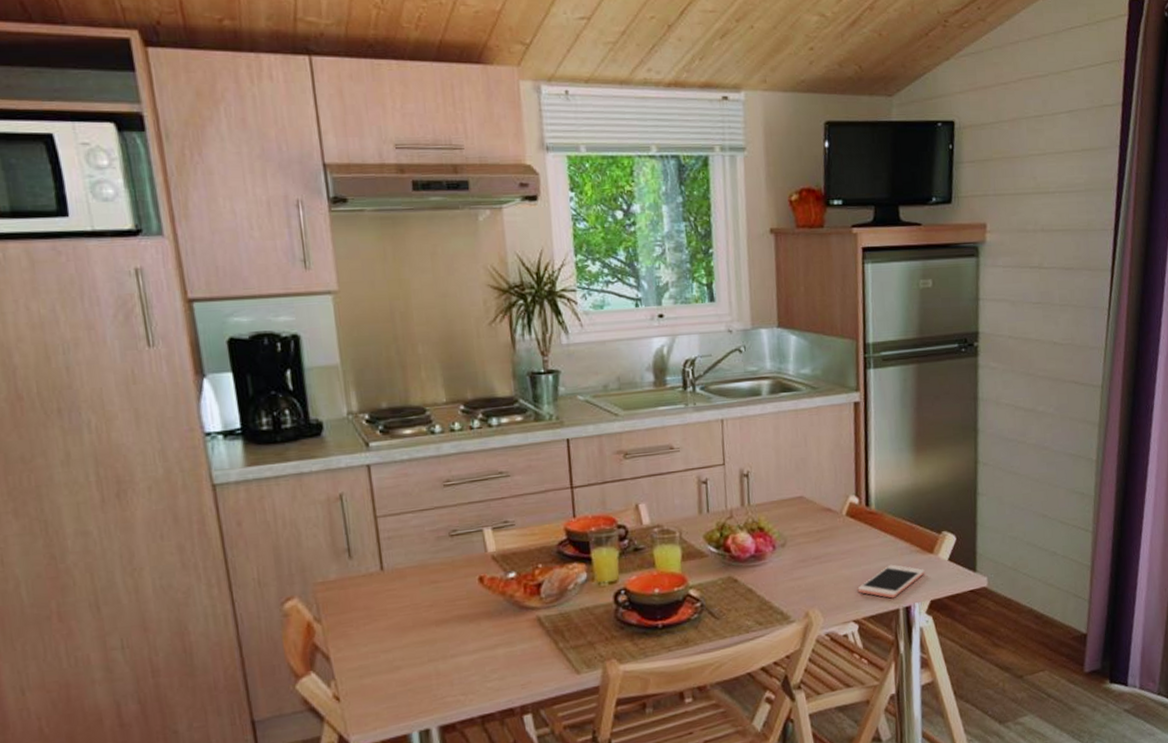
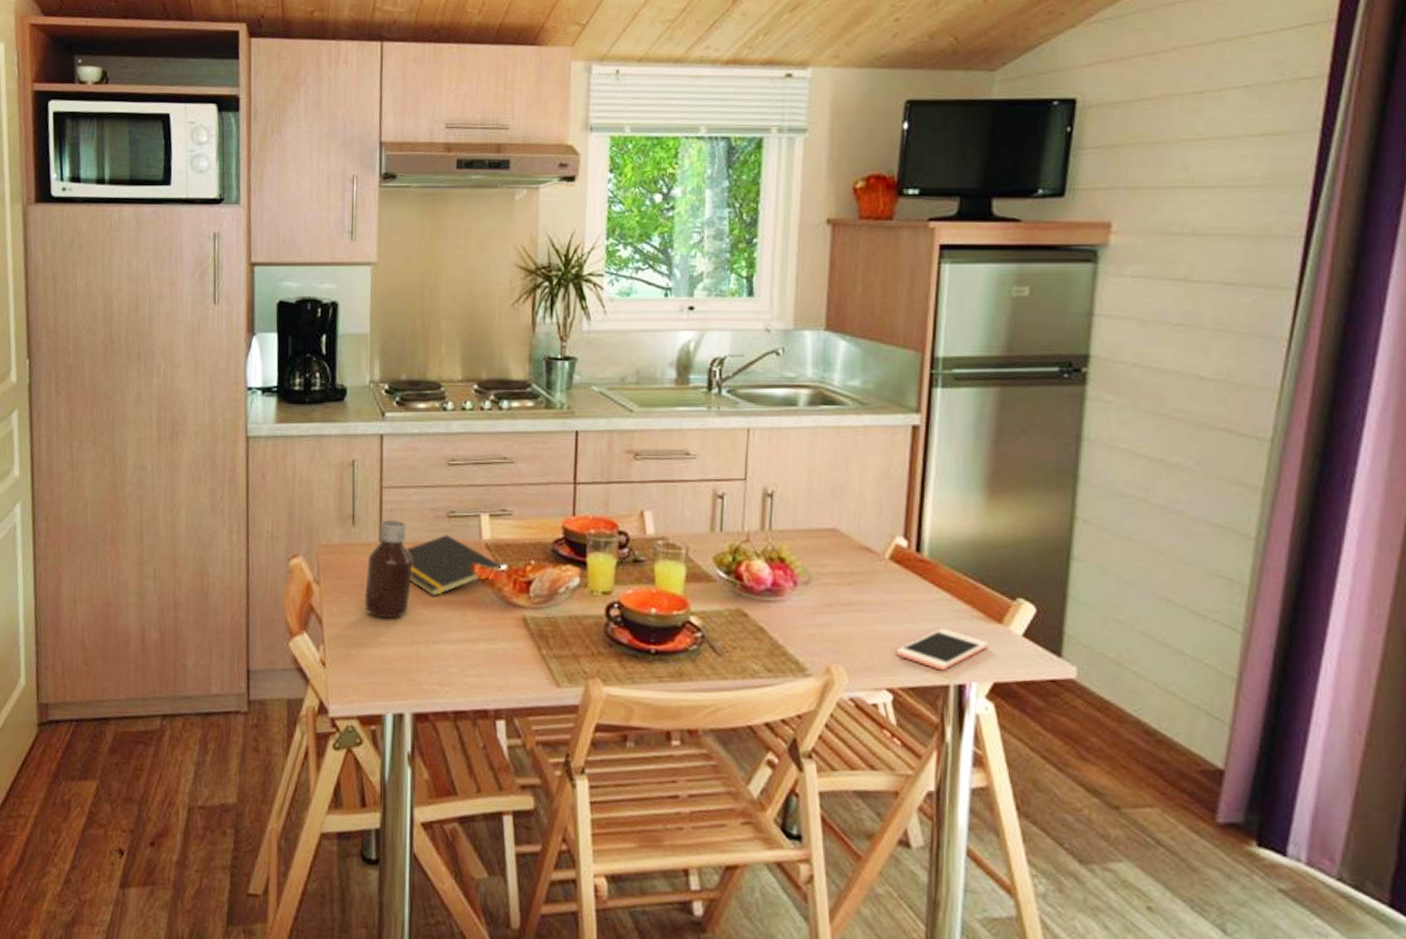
bottle: none [370,547,421,644] -> present [364,520,413,618]
notepad: none [409,553,511,614] -> present [405,535,502,596]

